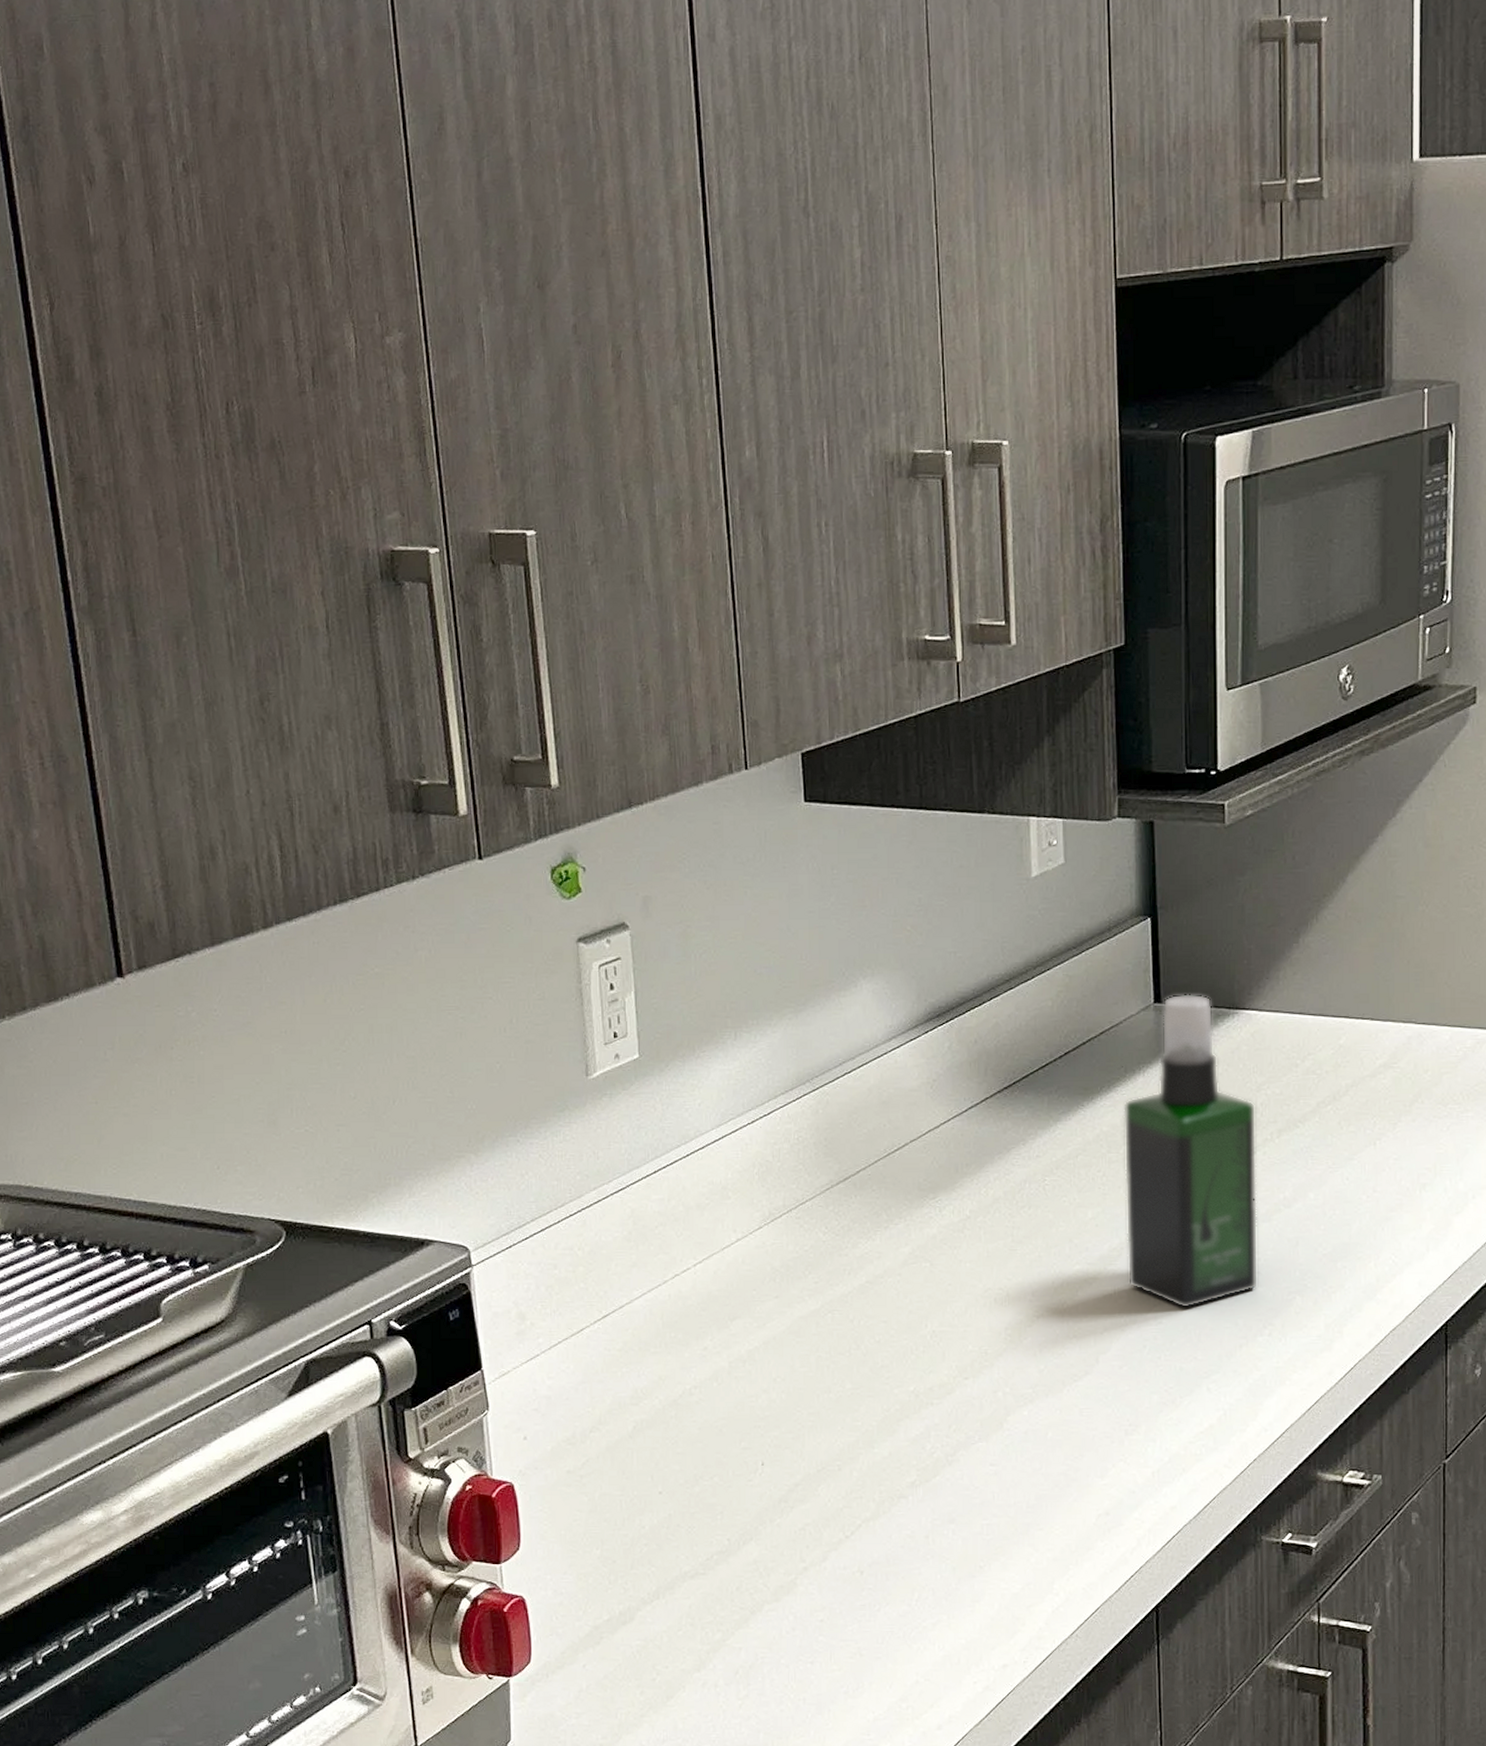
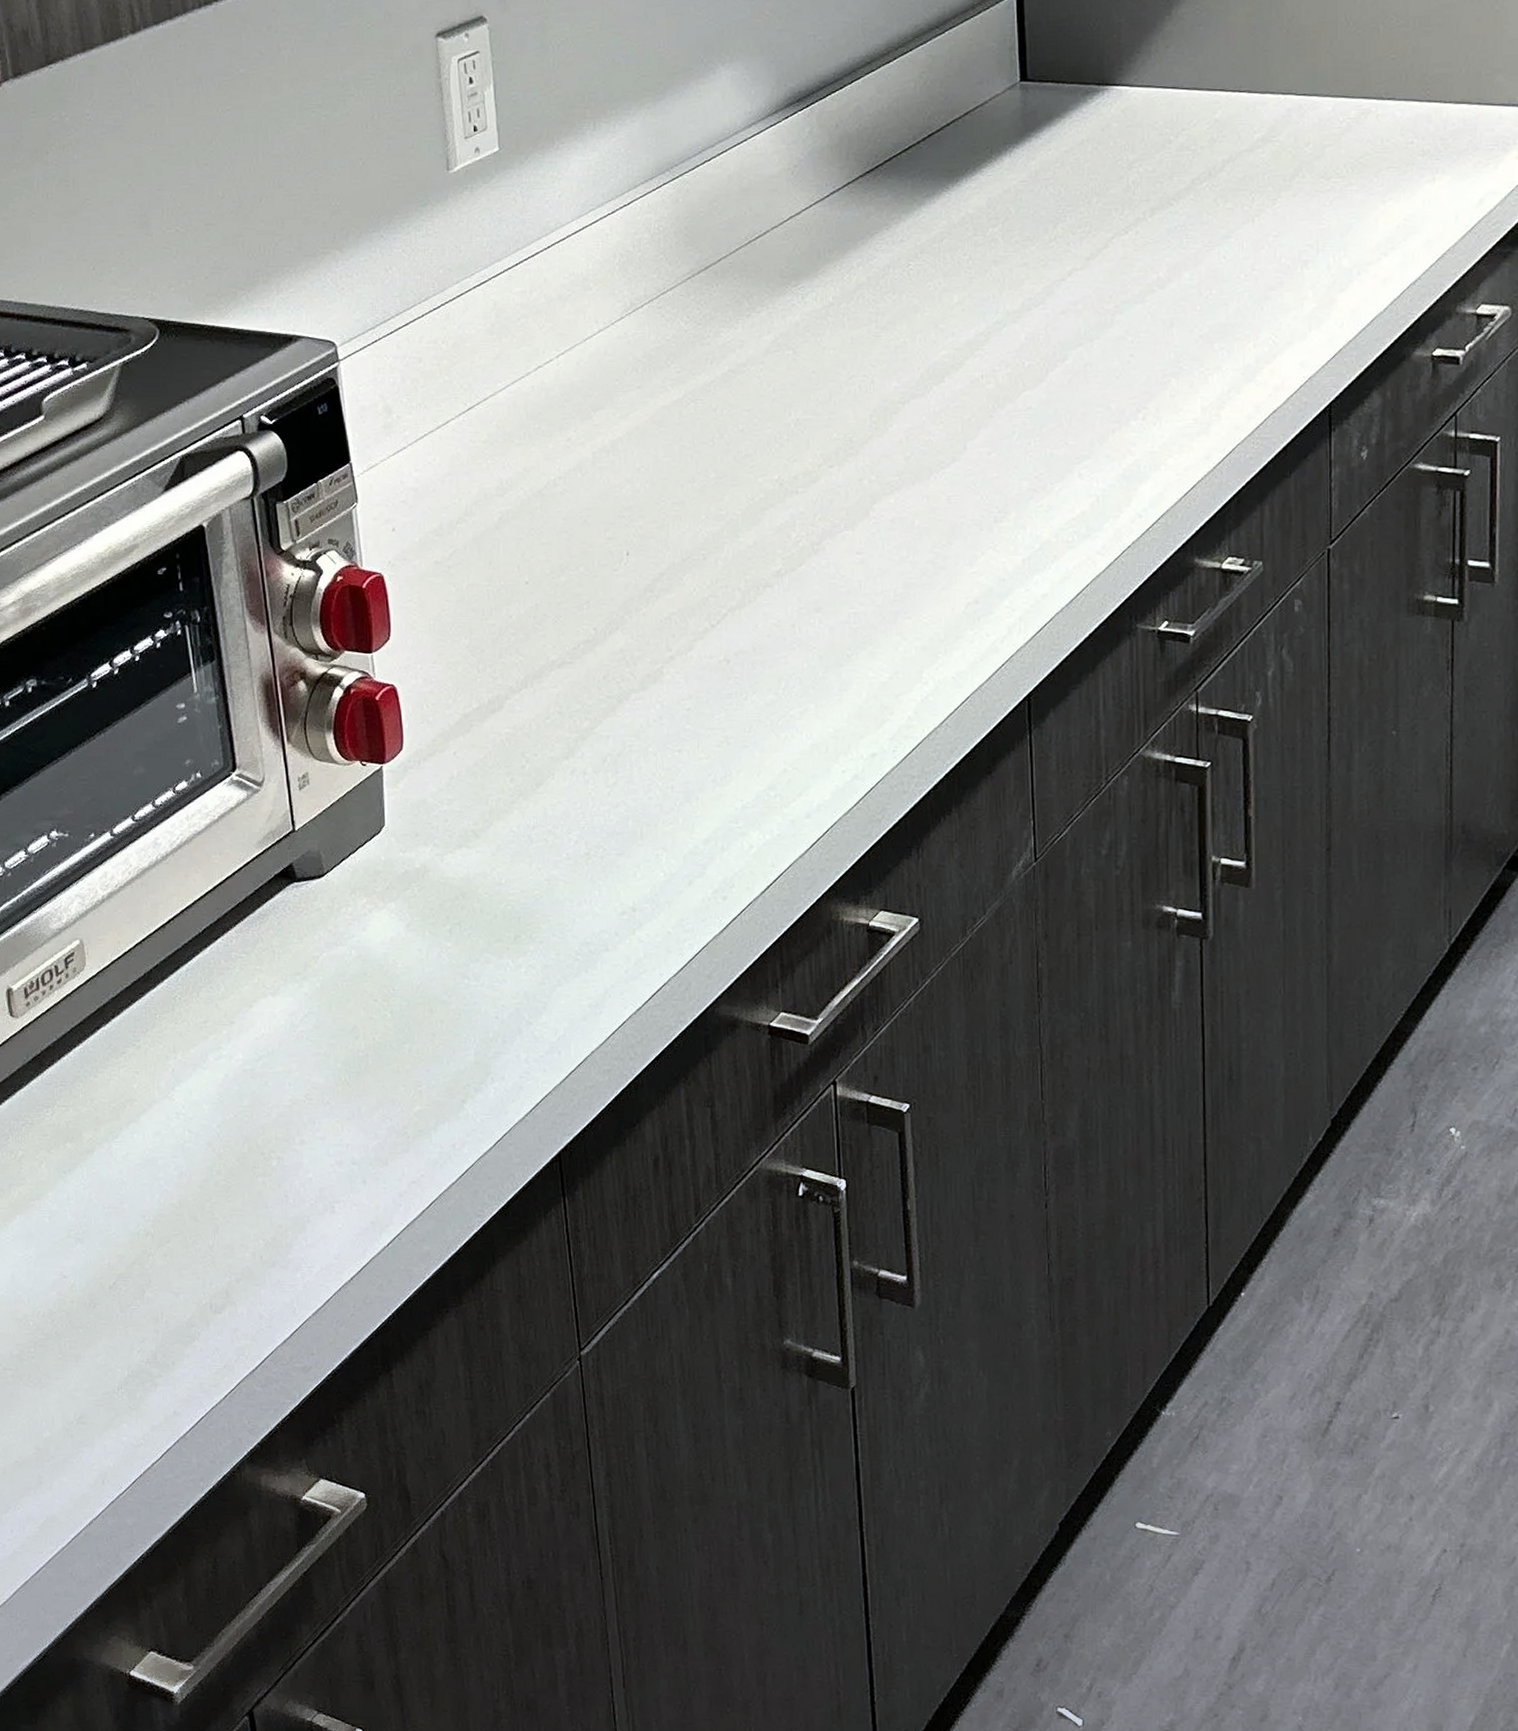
spray bottle: present [1123,994,1259,1309] -> none [989,71,1132,394]

